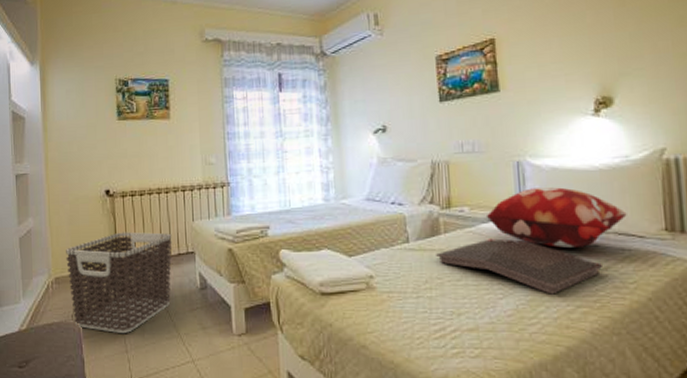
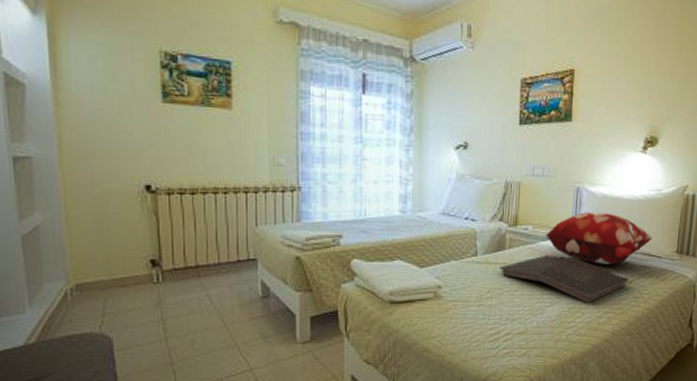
clothes hamper: present [66,231,172,333] -> none [90,234,231,344]

